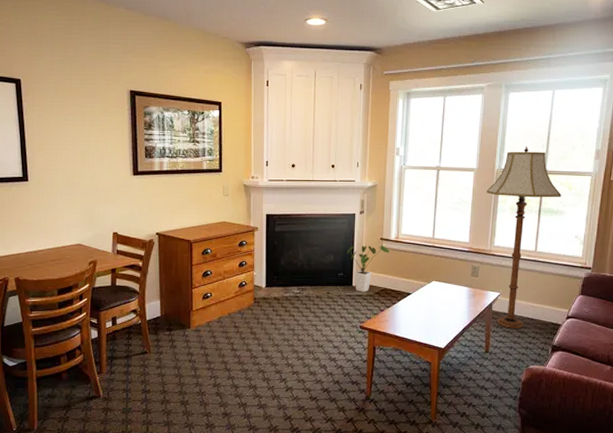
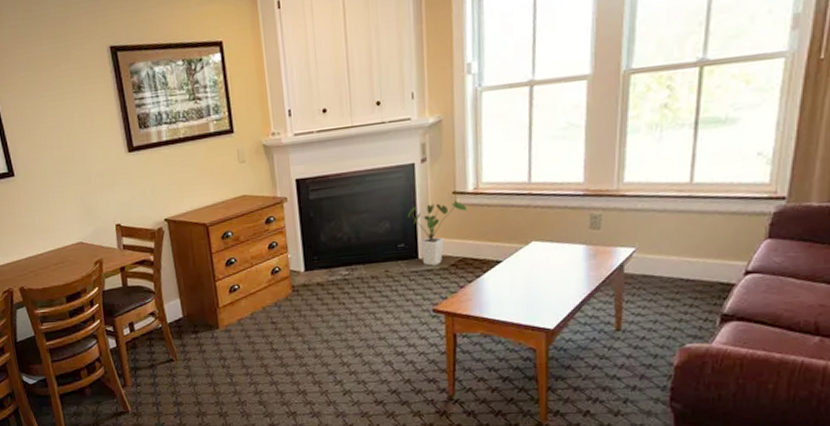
floor lamp: present [486,146,561,329] -> none [608,27,733,296]

